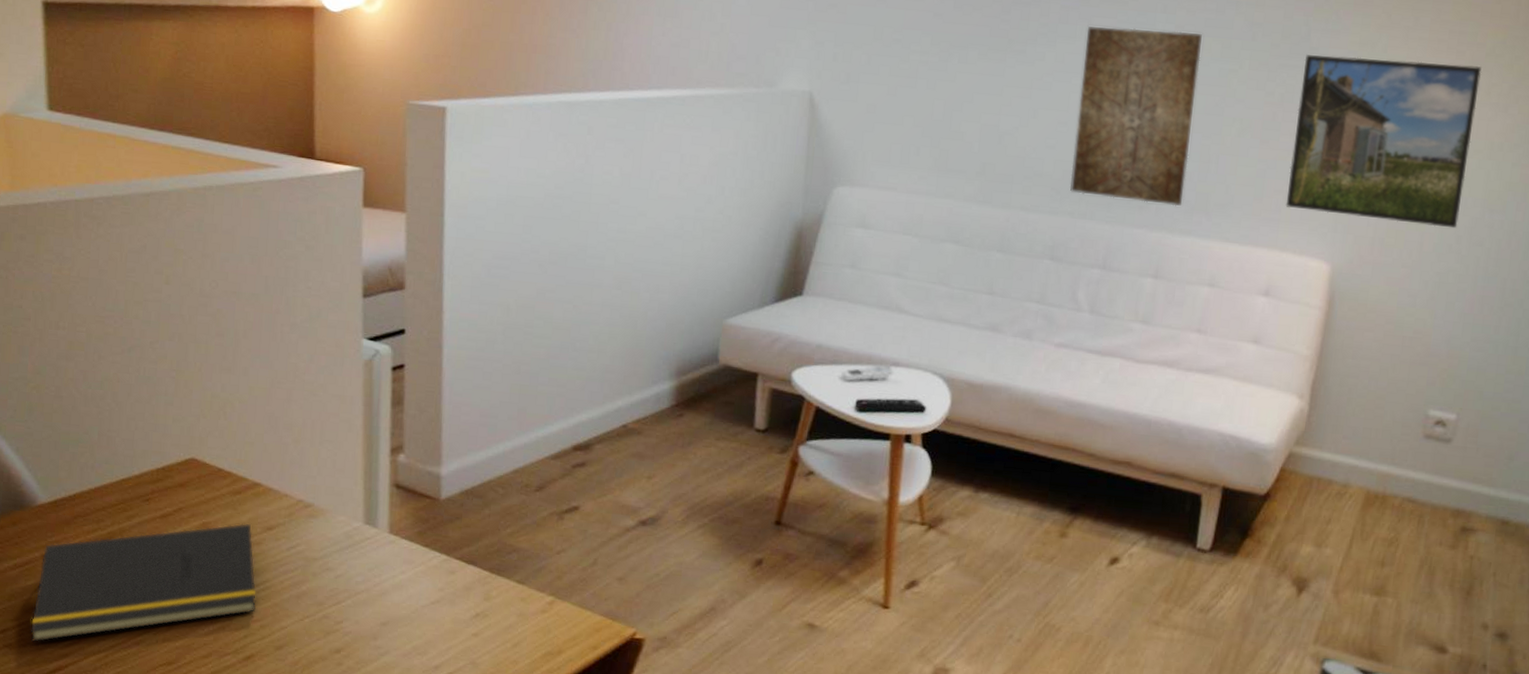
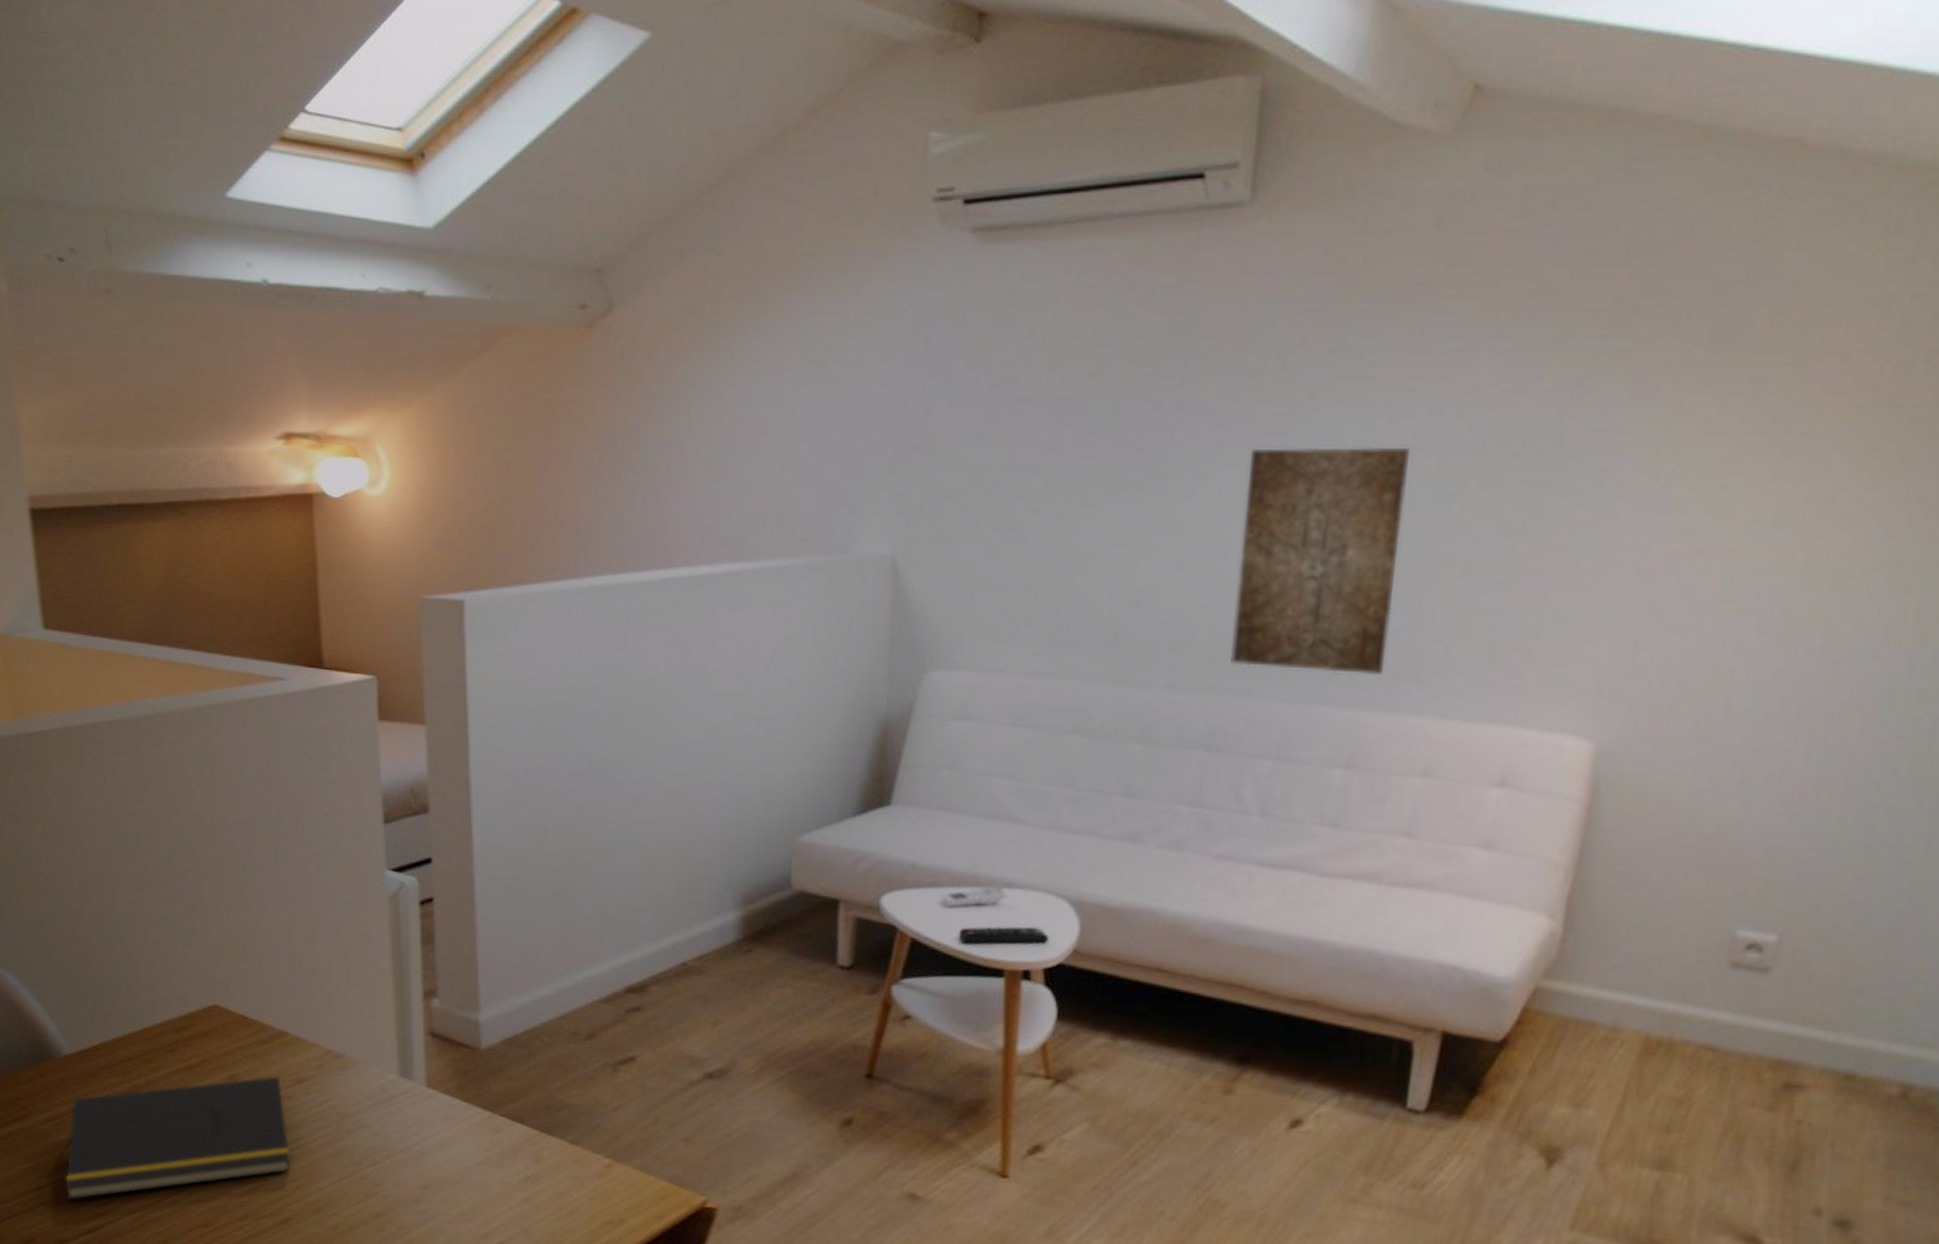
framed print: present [1285,55,1482,229] -> none [1529,463,1822,688]

